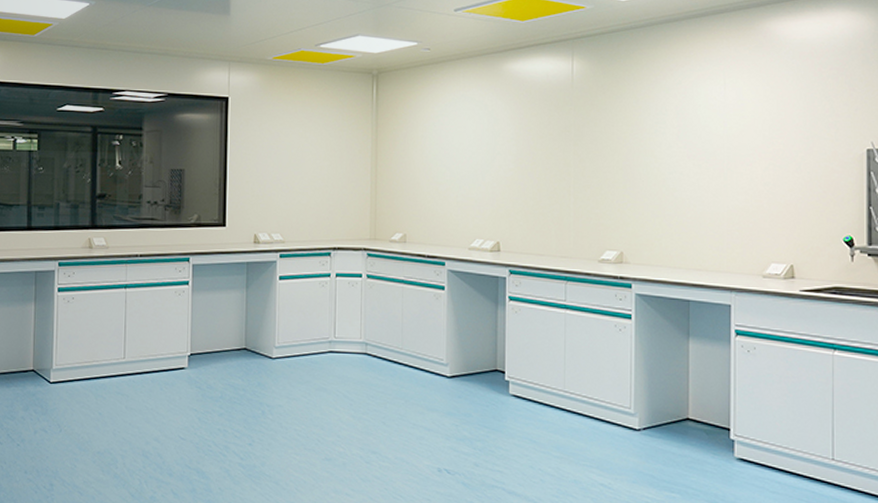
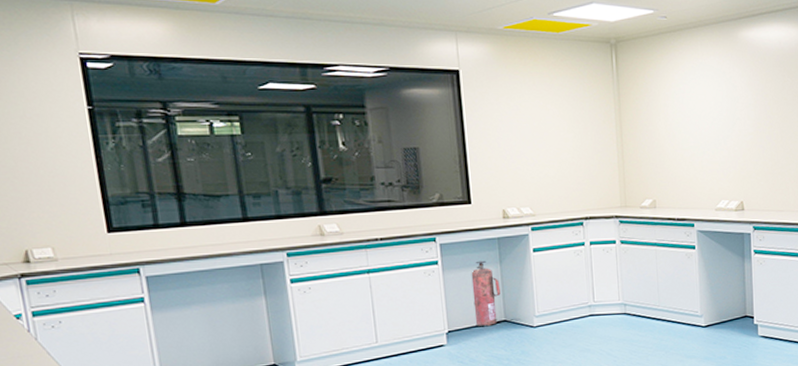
fire extinguisher: none [217,284,244,353] -> present [471,260,501,327]

